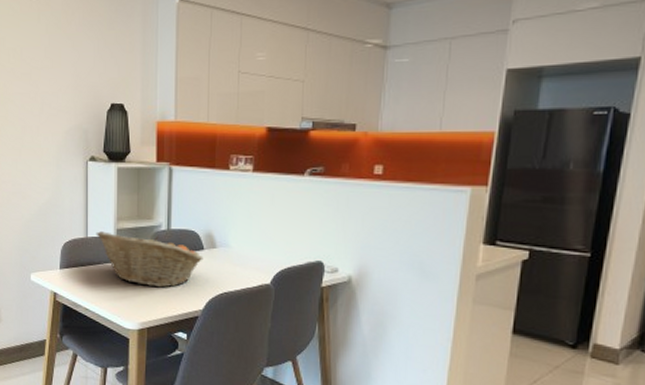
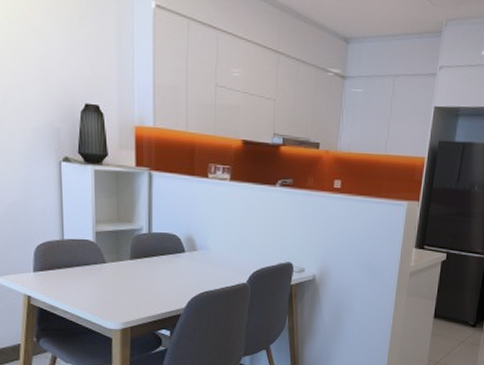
fruit basket: present [96,231,204,288] -> none [73,234,185,289]

